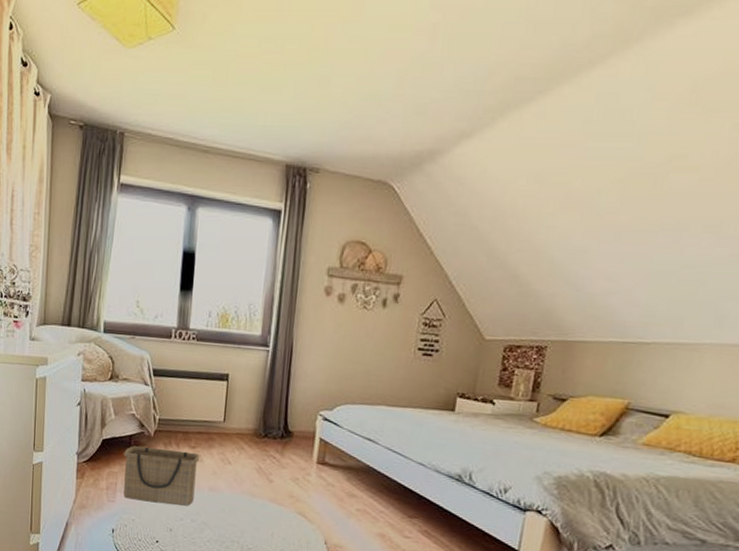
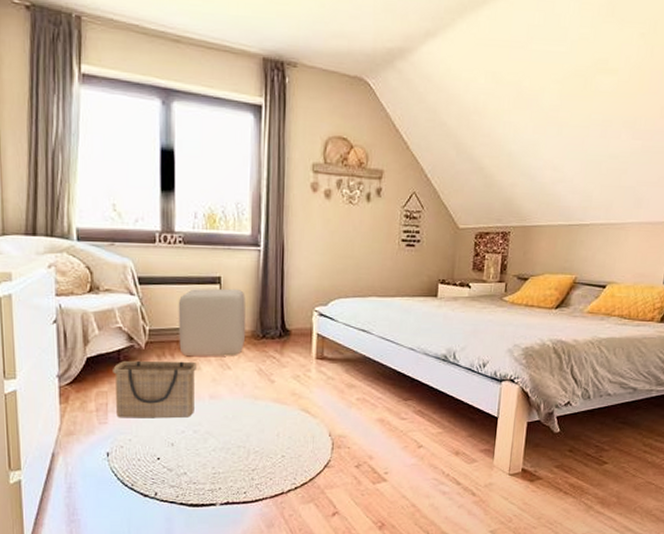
pouf: none [184,384,251,452] -> present [178,288,246,357]

